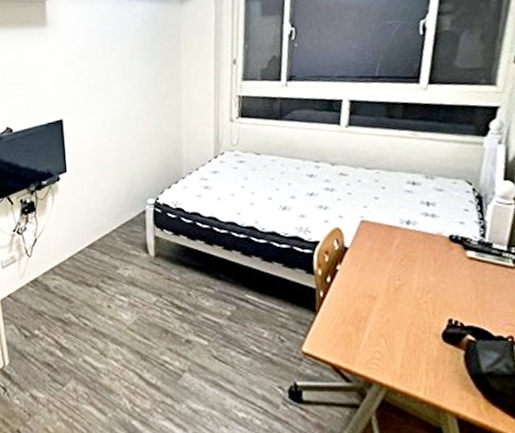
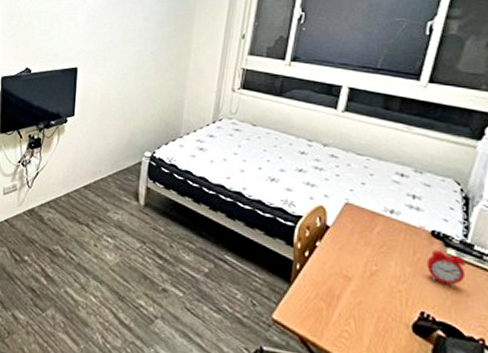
alarm clock: none [447,249,488,289] -> present [426,247,466,287]

